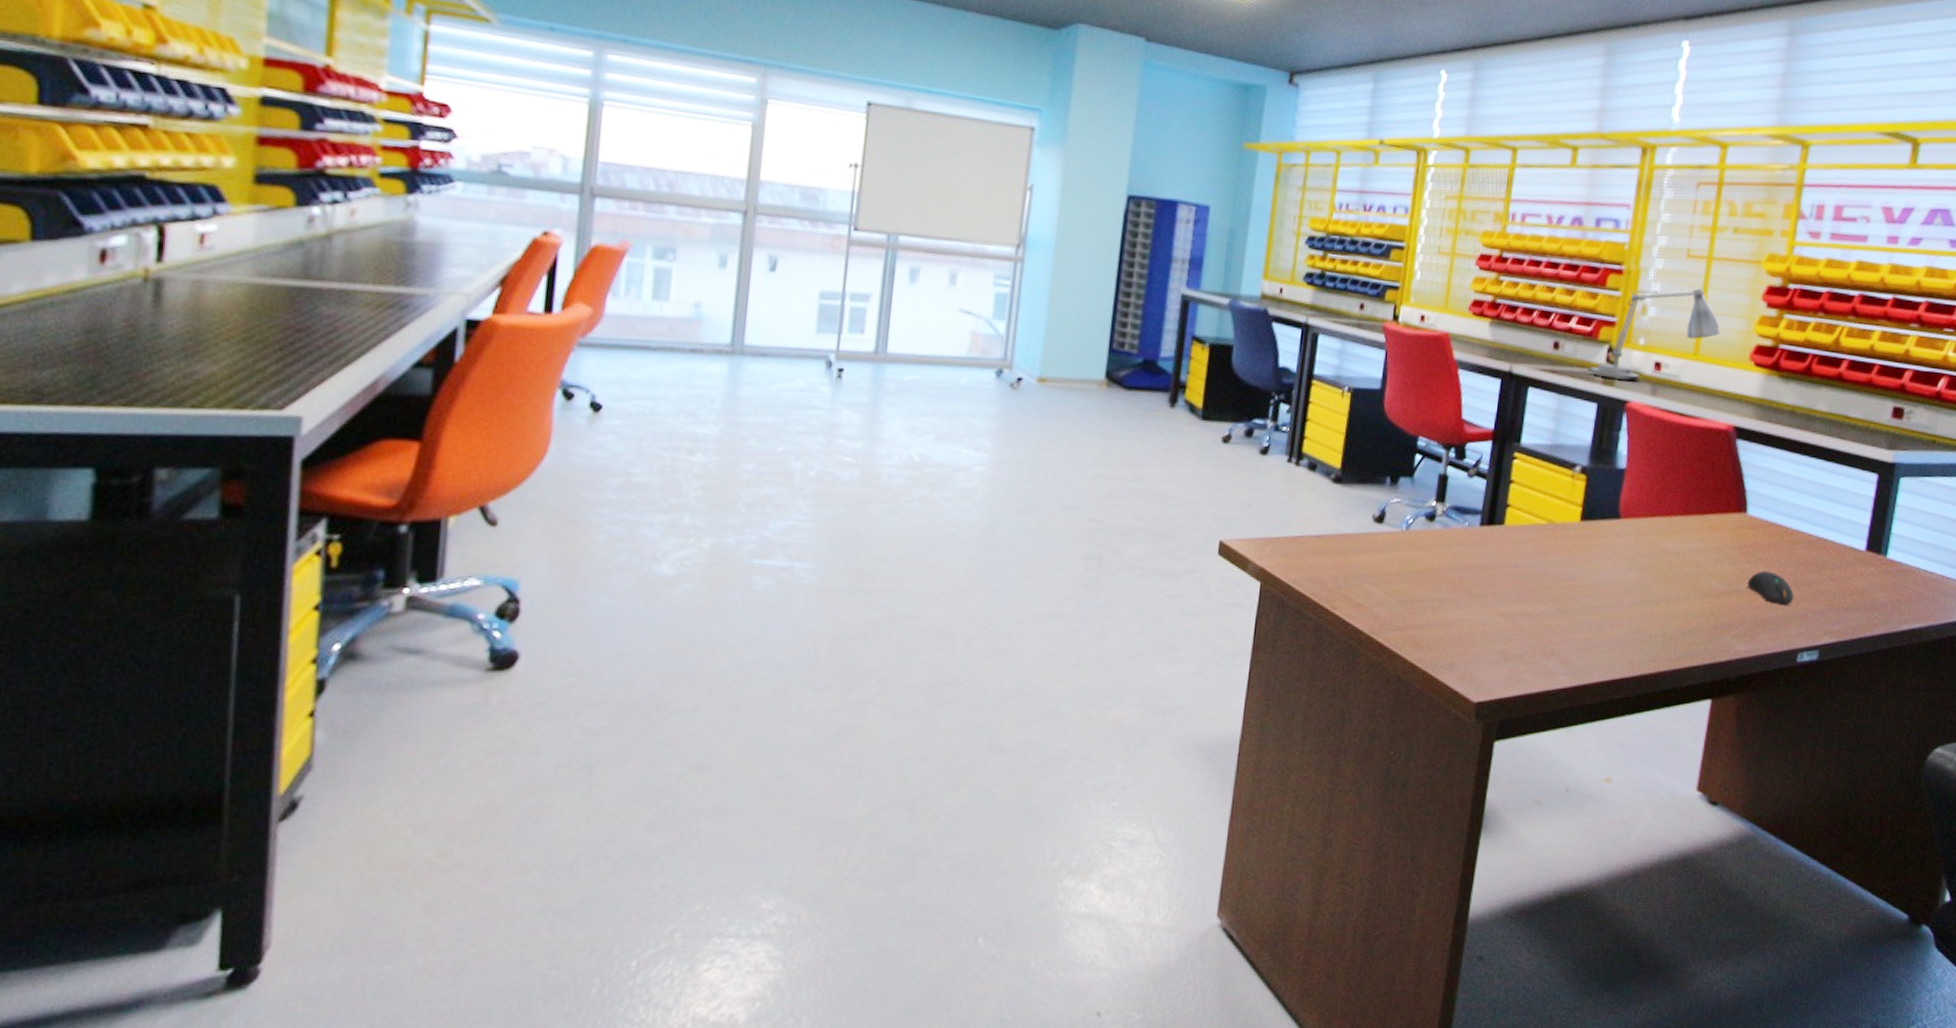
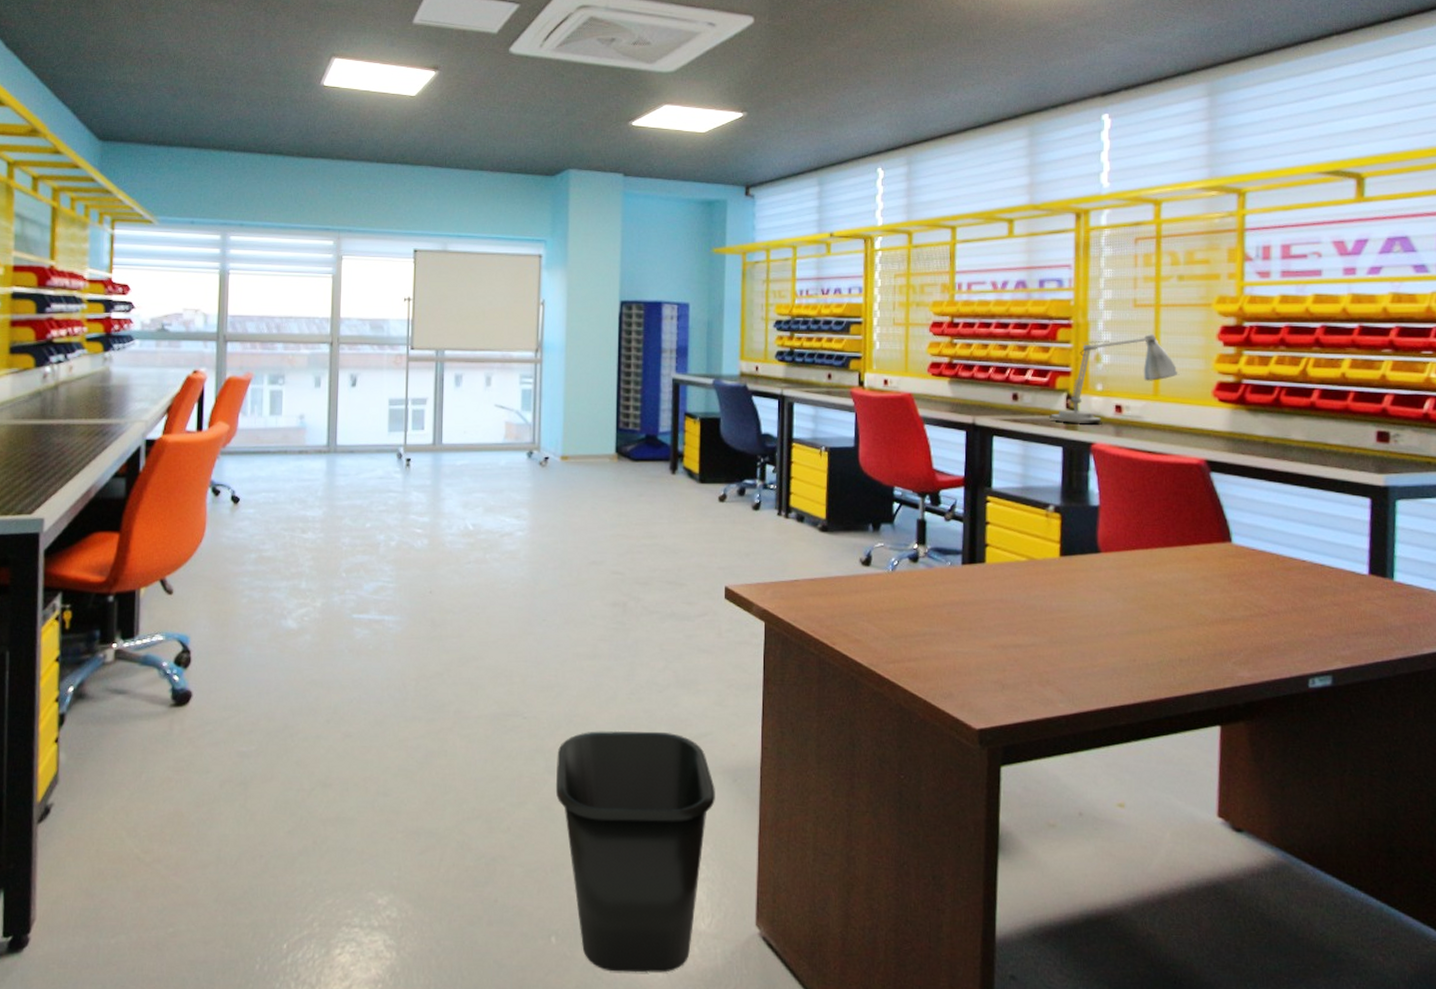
waste bin: none [997,702,1186,973] -> present [555,730,715,973]
computer mouse: present [1747,571,1794,605] -> none [1242,598,1296,631]

